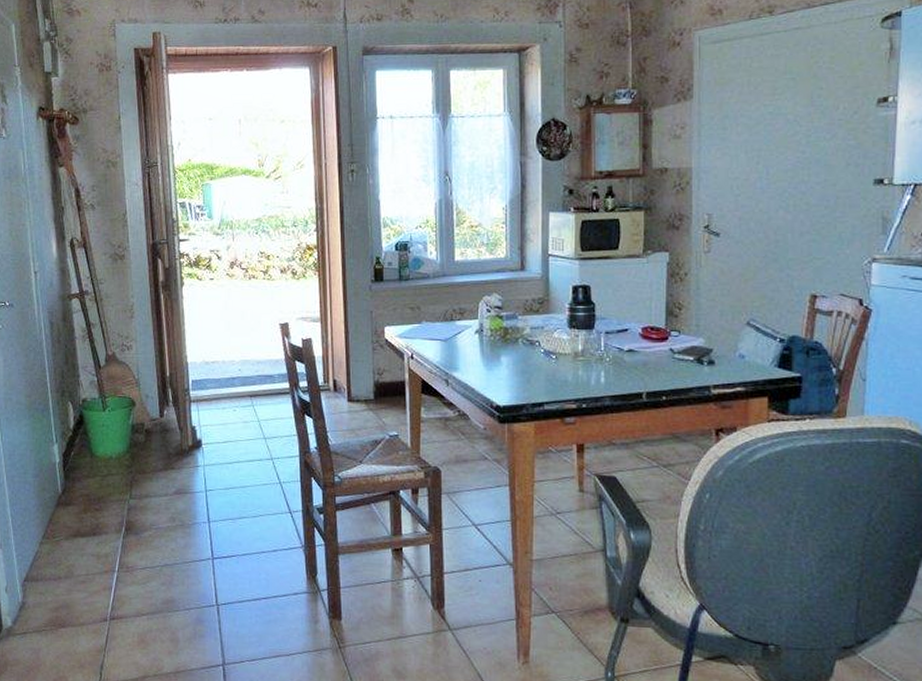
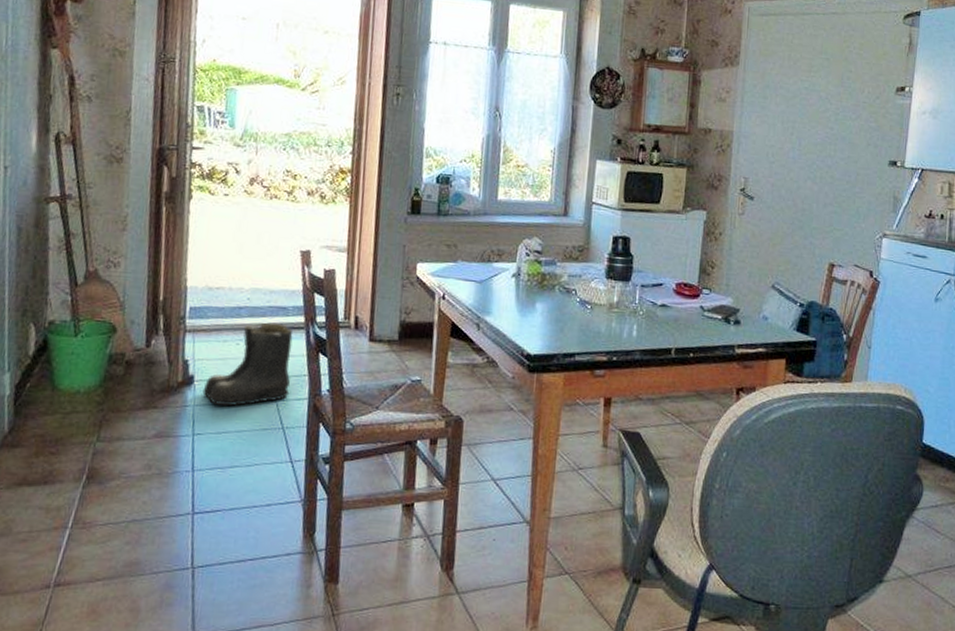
boots: none [210,390,283,466] -> present [202,322,293,407]

